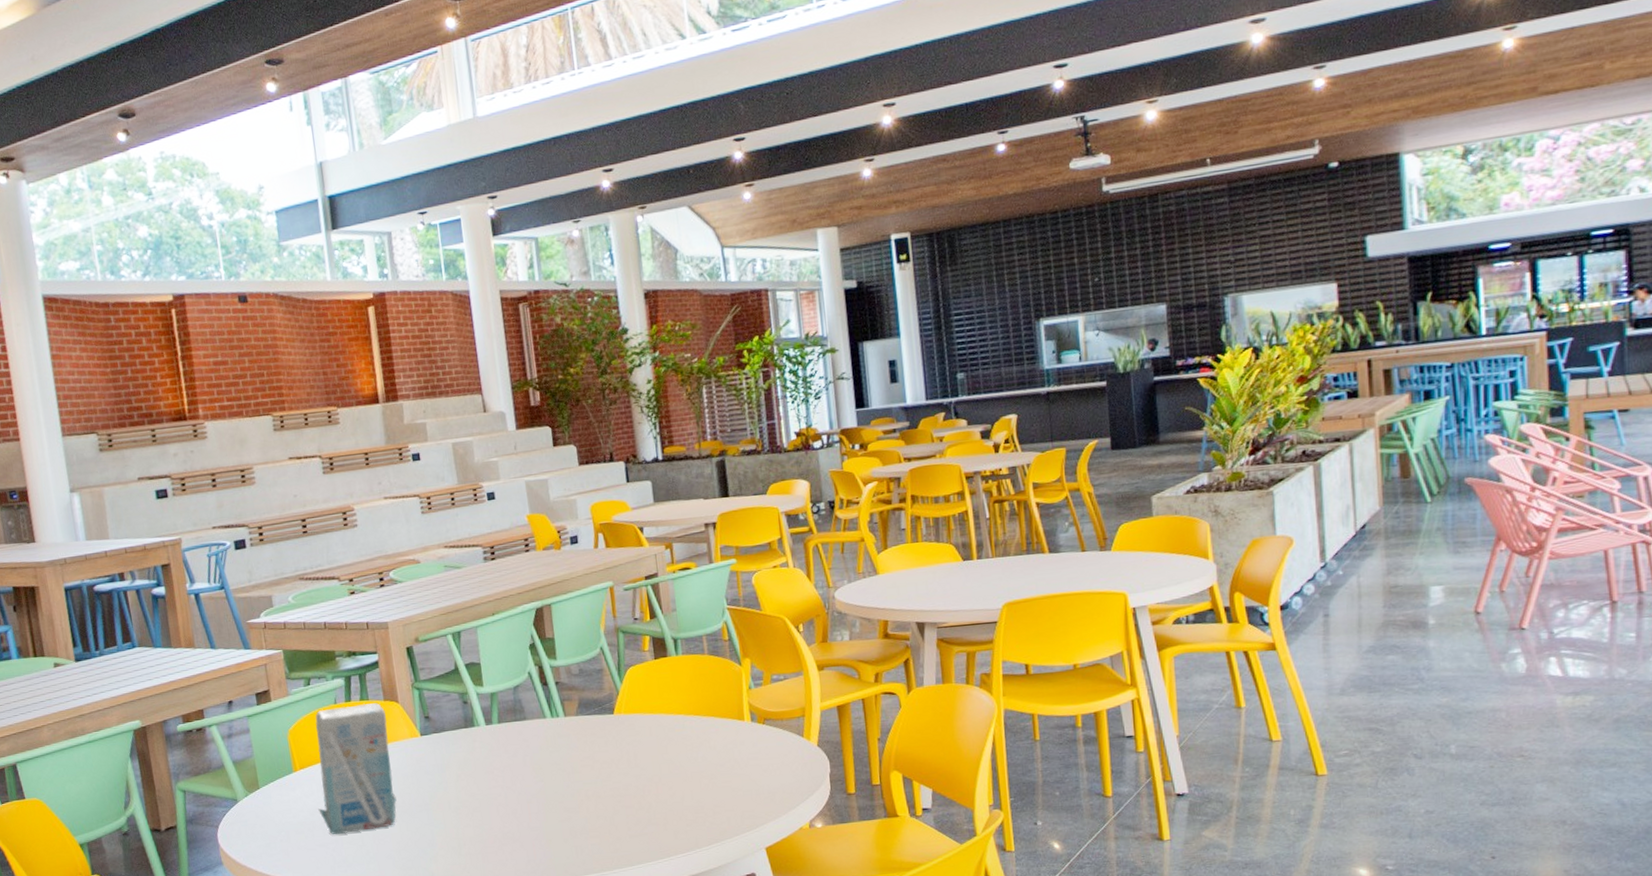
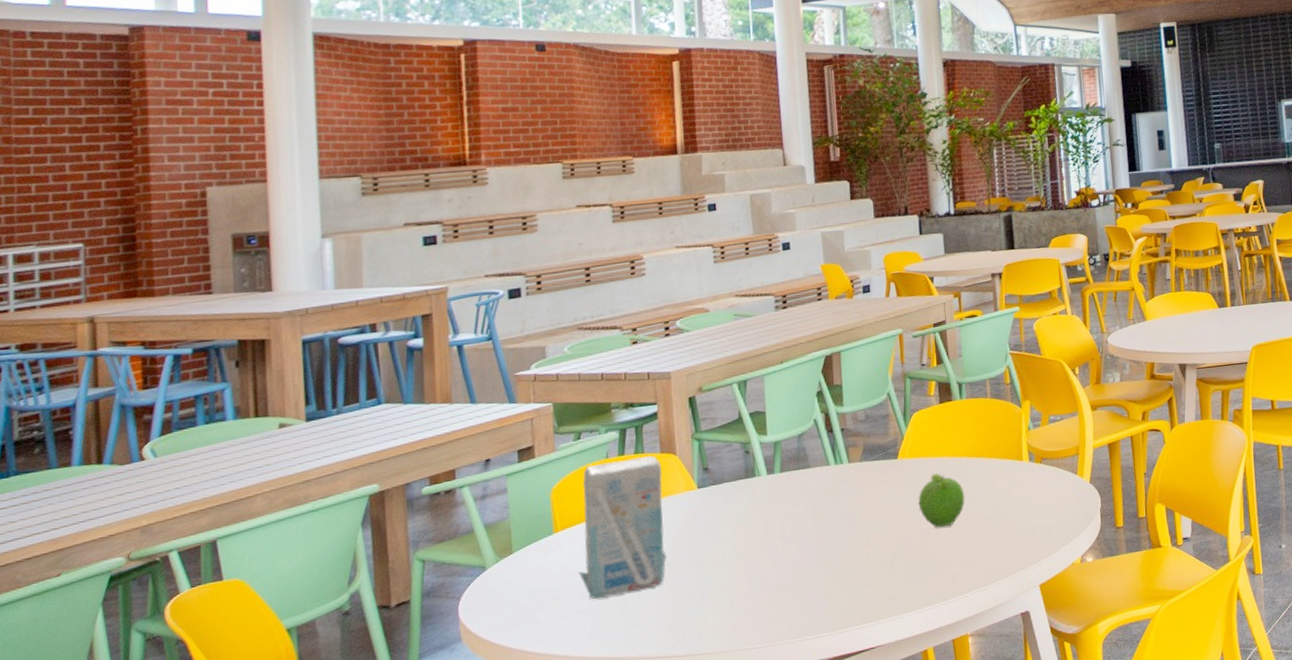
fruit: none [636,730,685,785] -> present [918,473,965,528]

